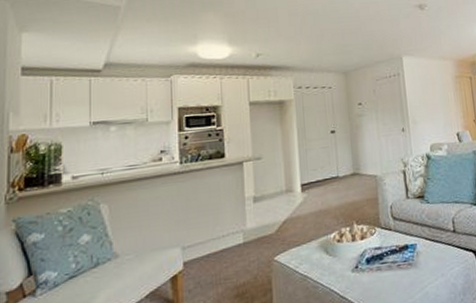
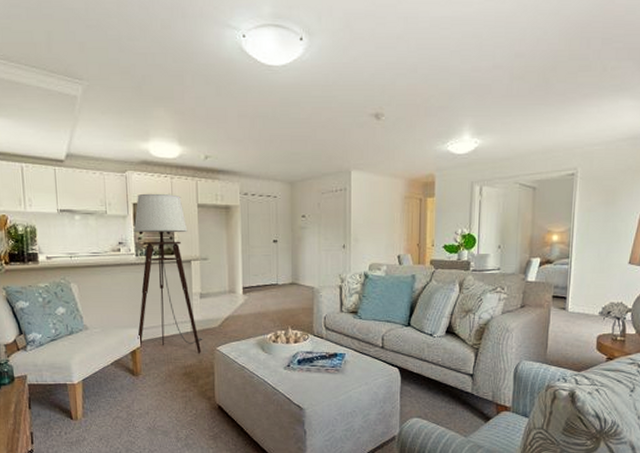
floor lamp: none [178,94,258,271] -> present [133,193,203,353]

